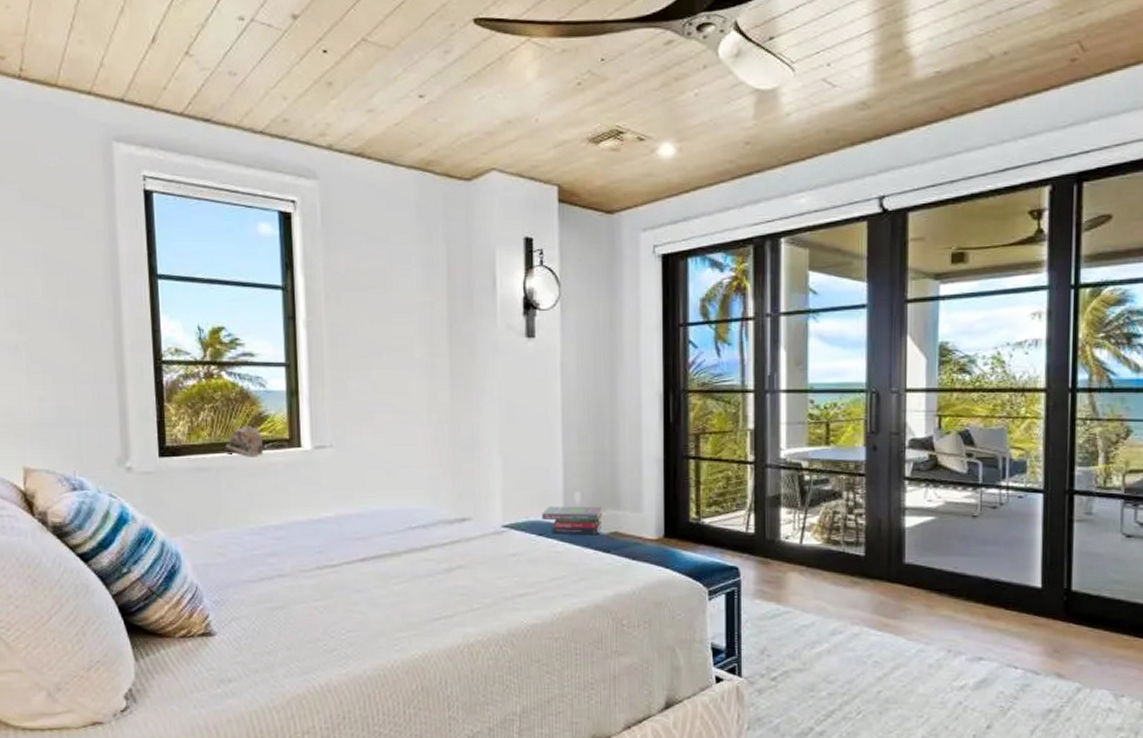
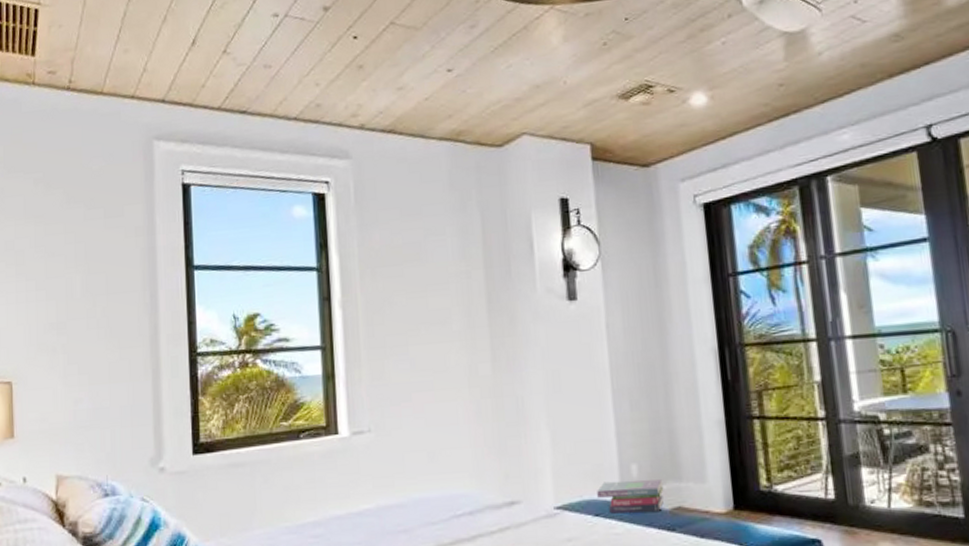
seashell: present [224,426,264,457] -> none [259,415,300,449]

